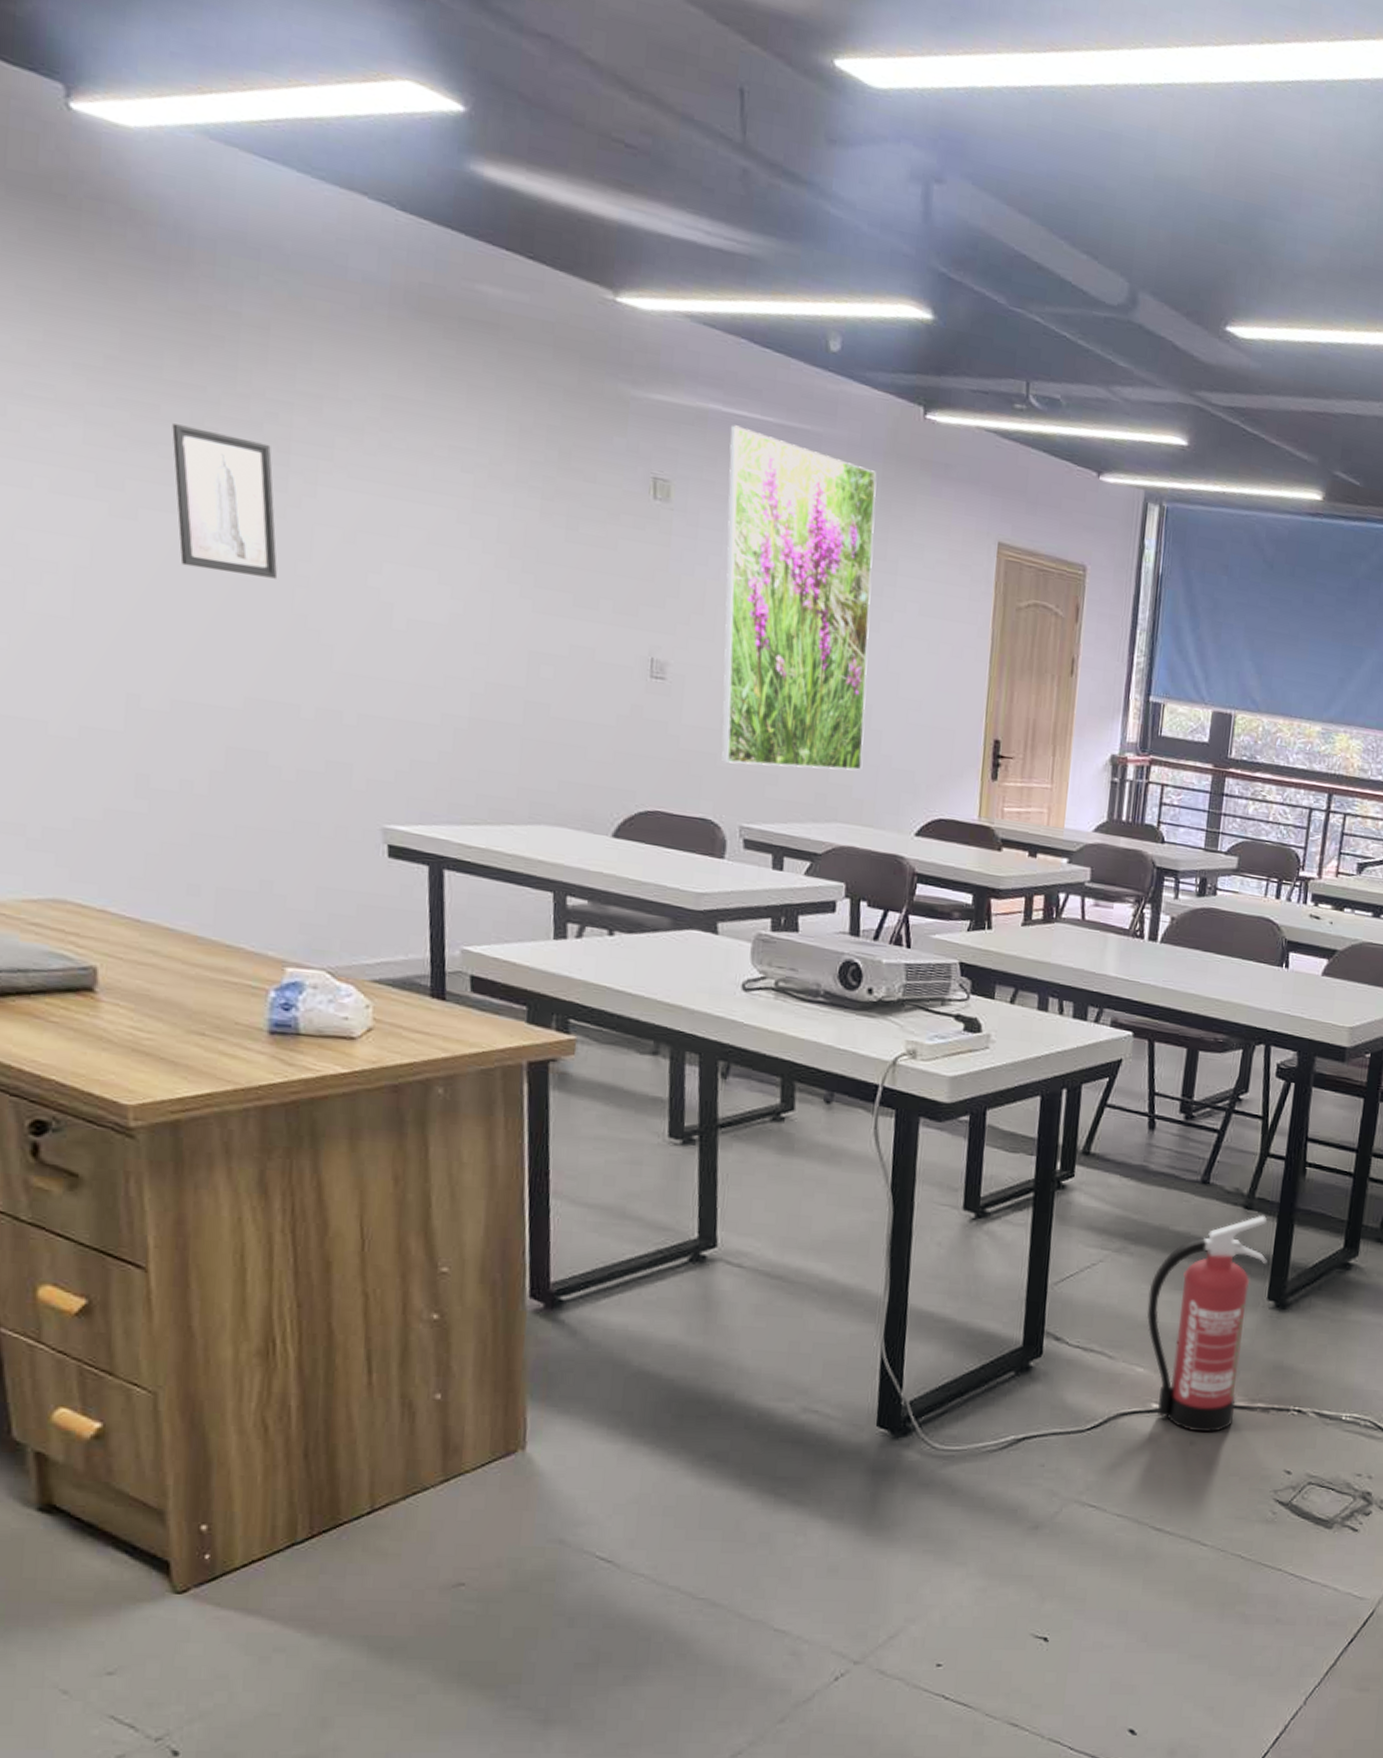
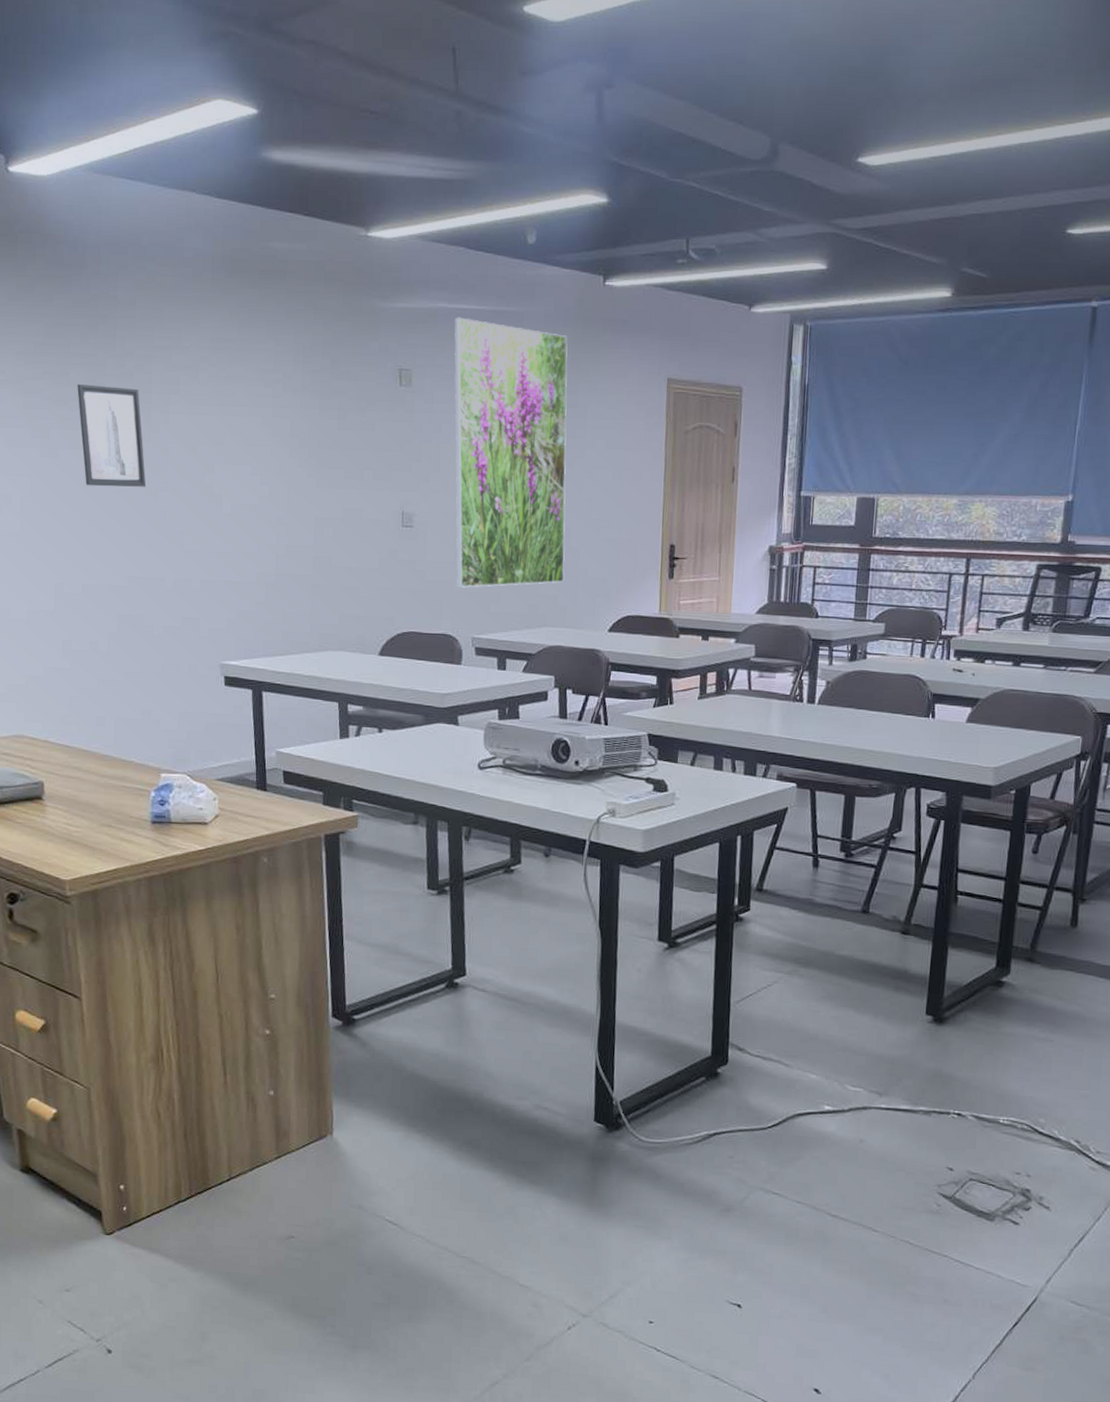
fire extinguisher: present [1146,1215,1268,1432] -> none [817,939,924,1132]

